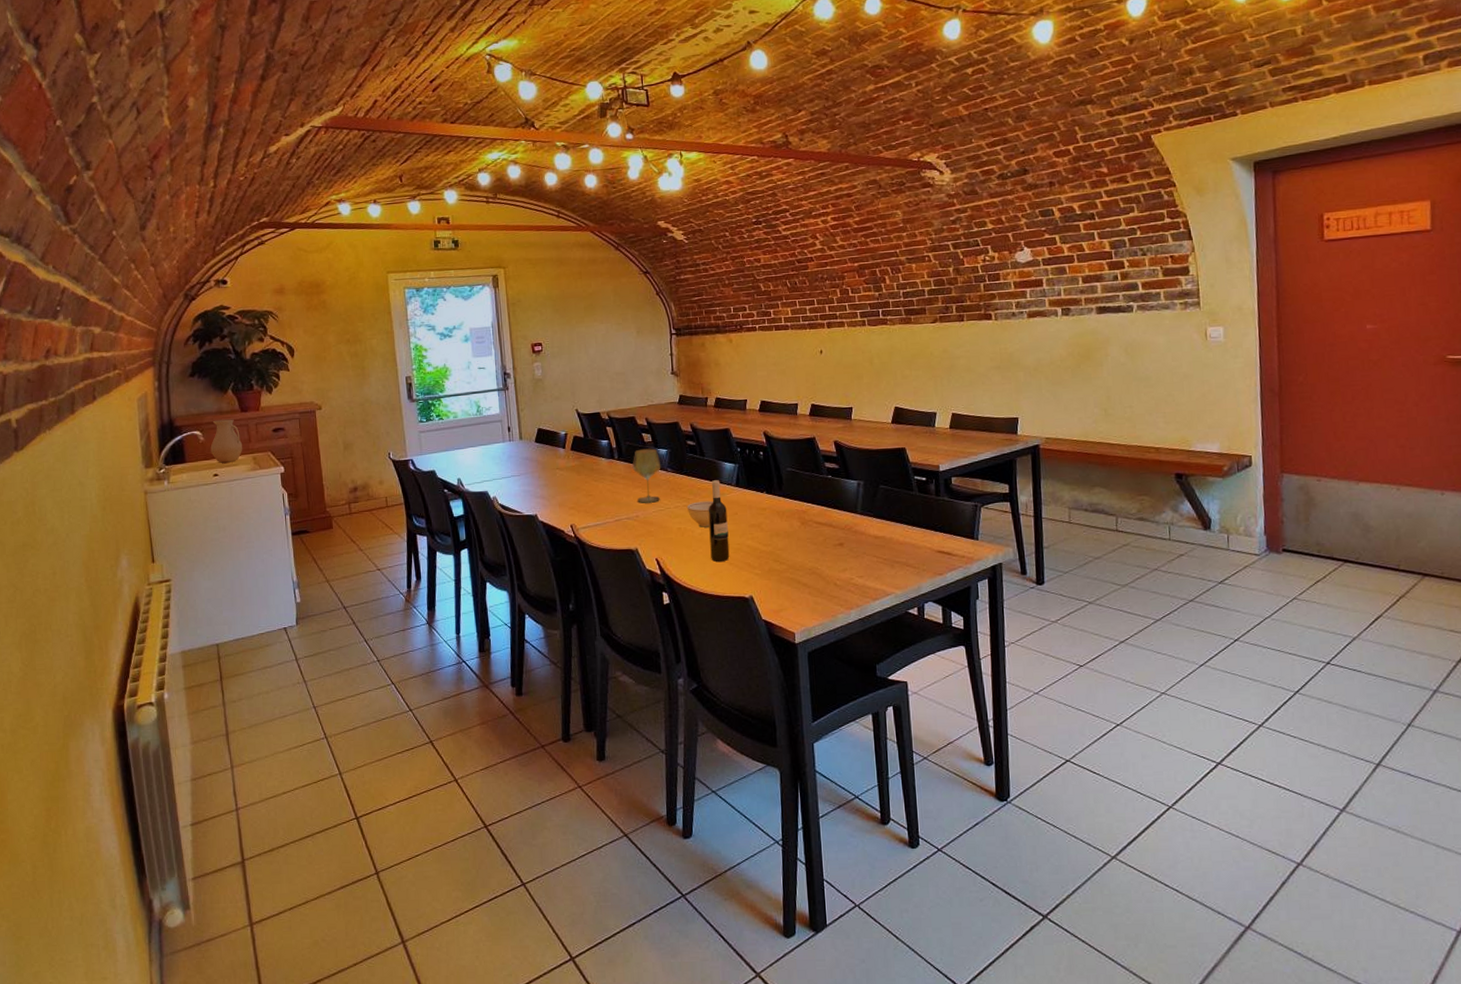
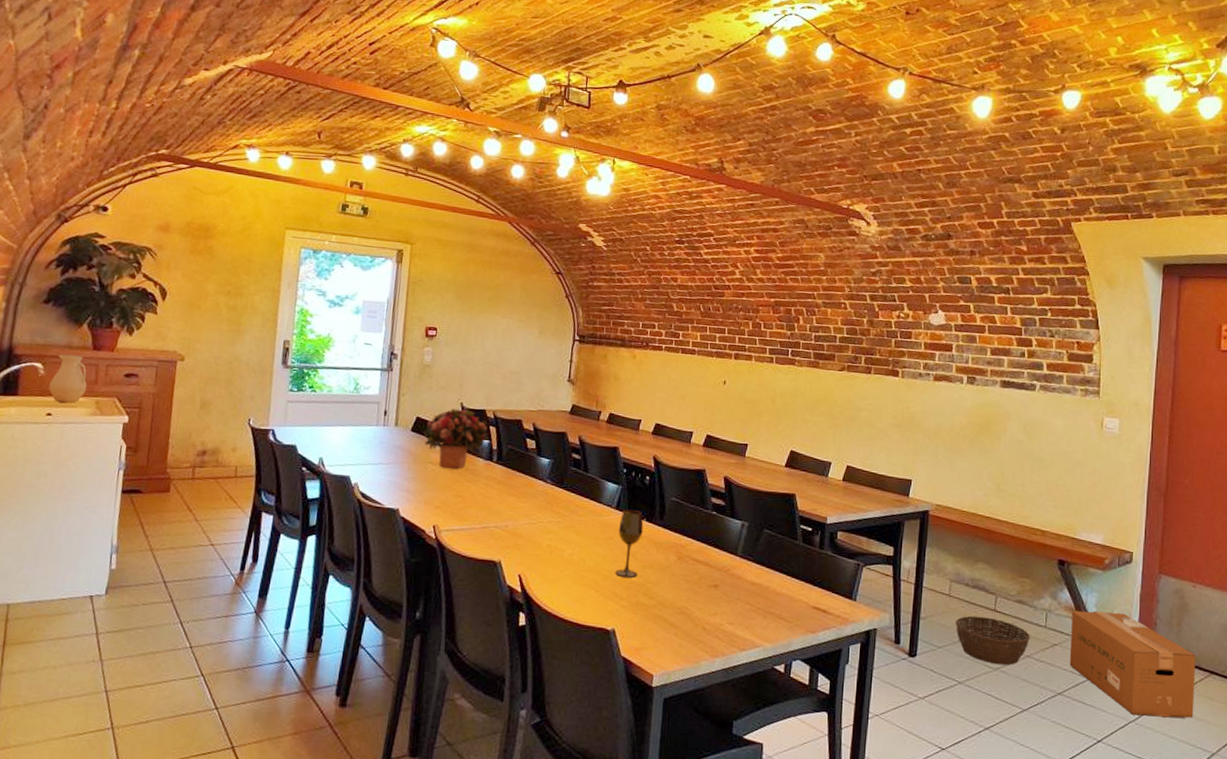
bouquet: none [546,414,608,472] -> present [422,408,490,470]
wine glass: present [632,448,661,503] -> none [510,455,541,514]
bowl: present [686,501,713,527] -> none [560,519,589,548]
wine bottle: present [708,480,730,562] -> none [577,499,603,587]
wine glass: none [741,485,766,548] -> present [615,510,644,578]
basket: none [1078,538,1156,581] -> present [955,615,1031,665]
box: none [1195,516,1331,611] -> present [1069,610,1196,718]

